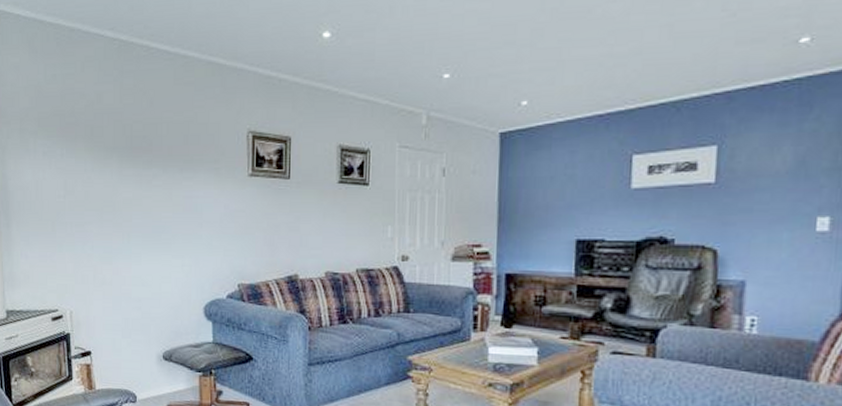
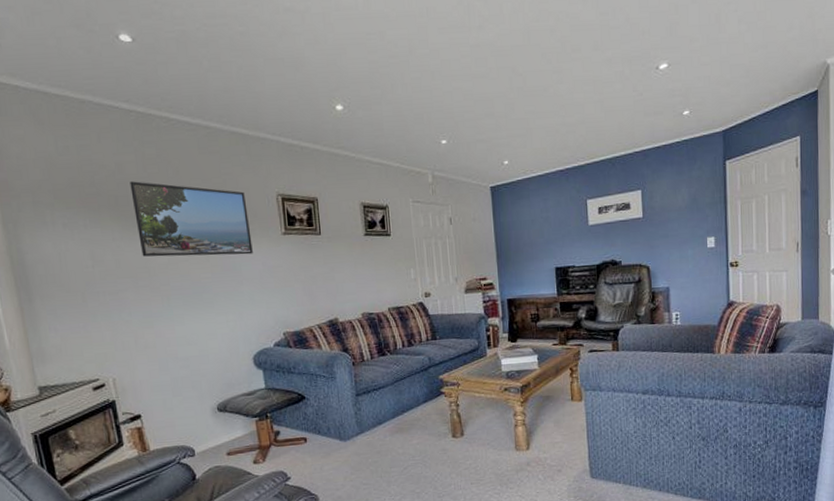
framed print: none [106,112,217,195] -> present [130,181,253,257]

